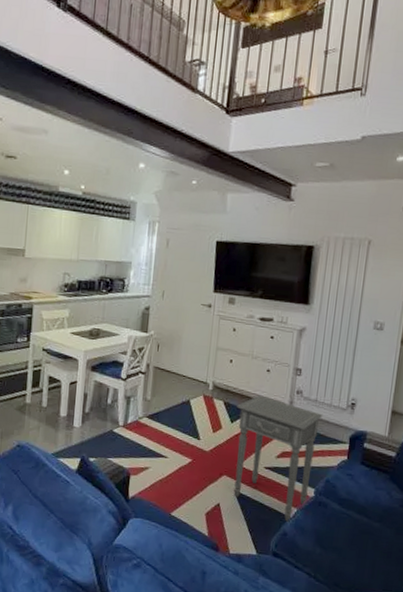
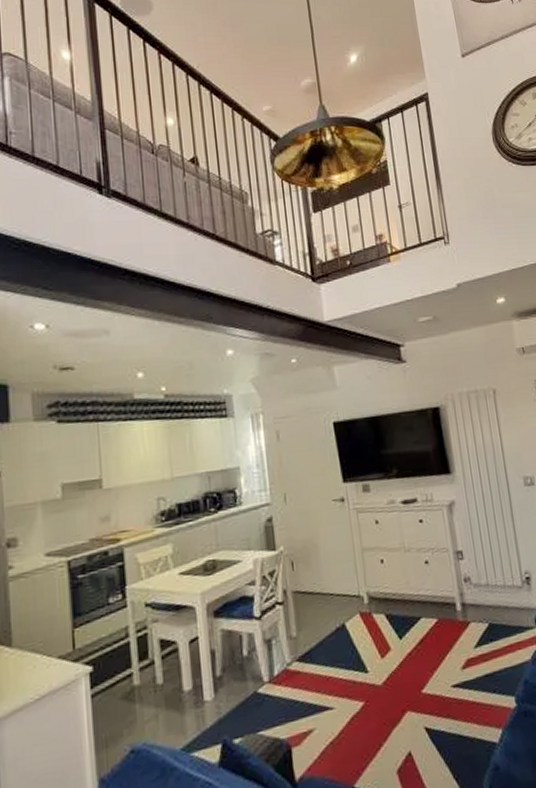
side table: present [234,395,323,522] -> none [401,594,511,751]

